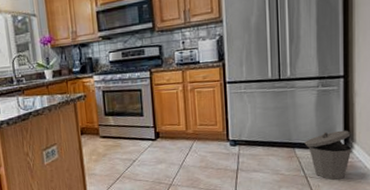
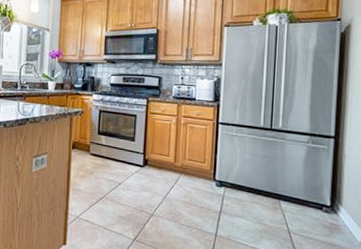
trash can: present [304,130,352,180] -> none [290,189,338,241]

